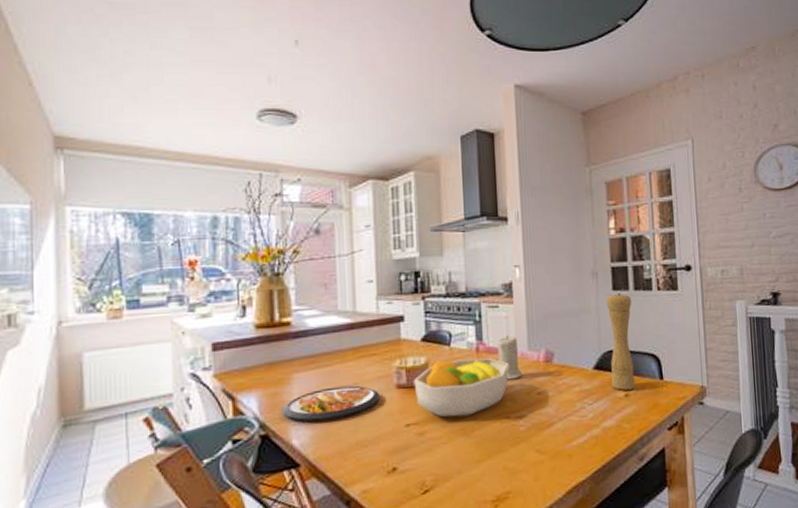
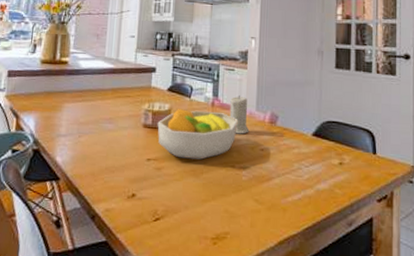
dish: present [282,385,380,422] -> none [52,118,129,146]
pepper mill: present [606,293,635,390] -> none [327,71,352,159]

